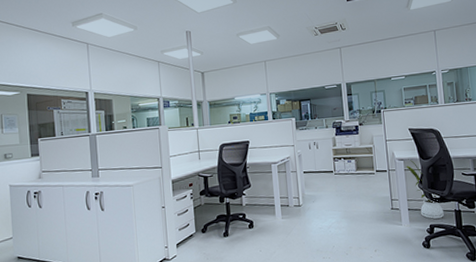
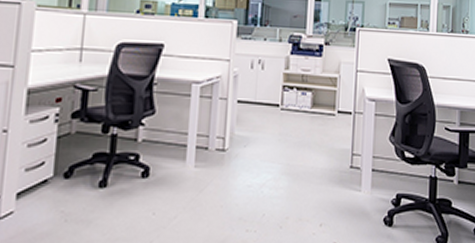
house plant: present [405,158,444,219] -> none [377,99,416,186]

